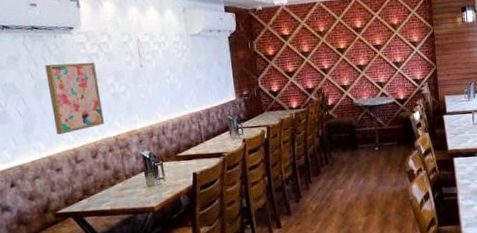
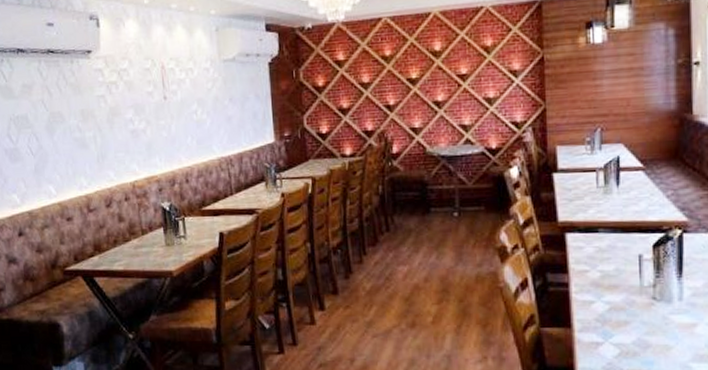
wall art: present [45,62,104,135] -> none [60,92,121,177]

